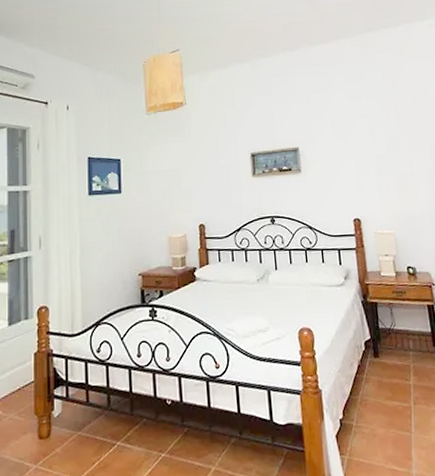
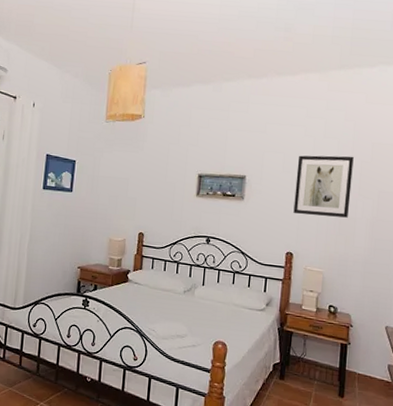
wall art: none [346,112,406,178] -> present [293,155,354,218]

